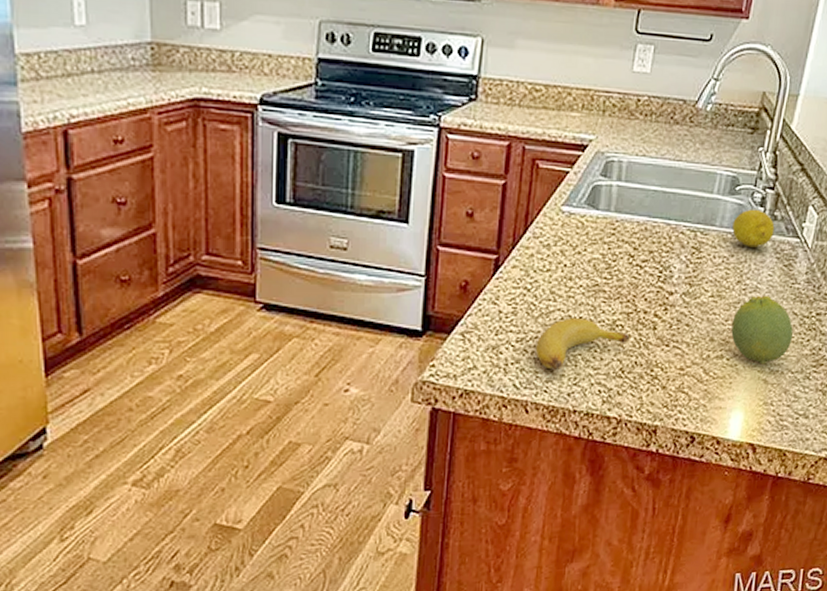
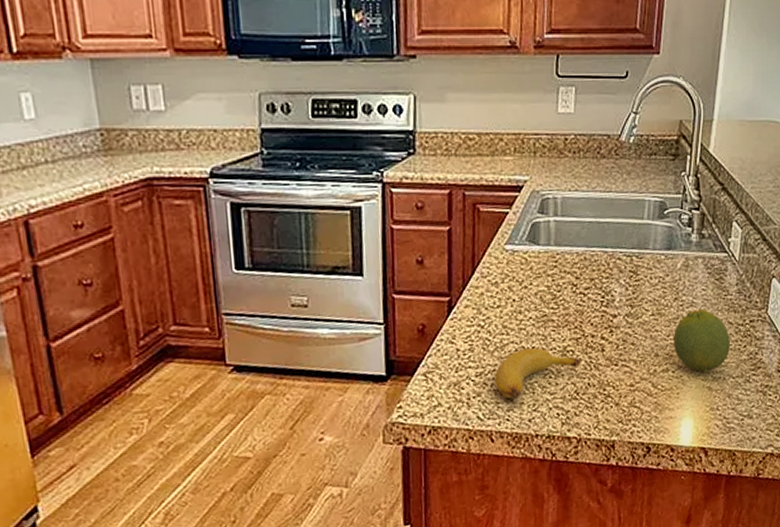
lemon: present [732,209,775,248] -> none [665,229,703,266]

